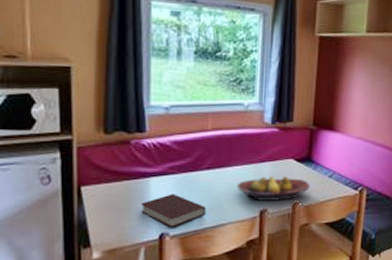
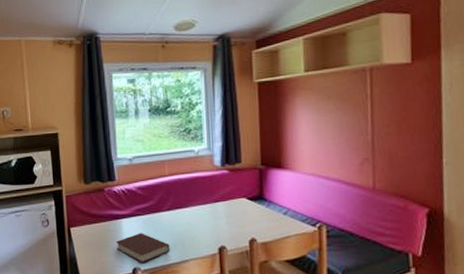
fruit bowl: present [236,176,310,201] -> none [195,215,265,238]

